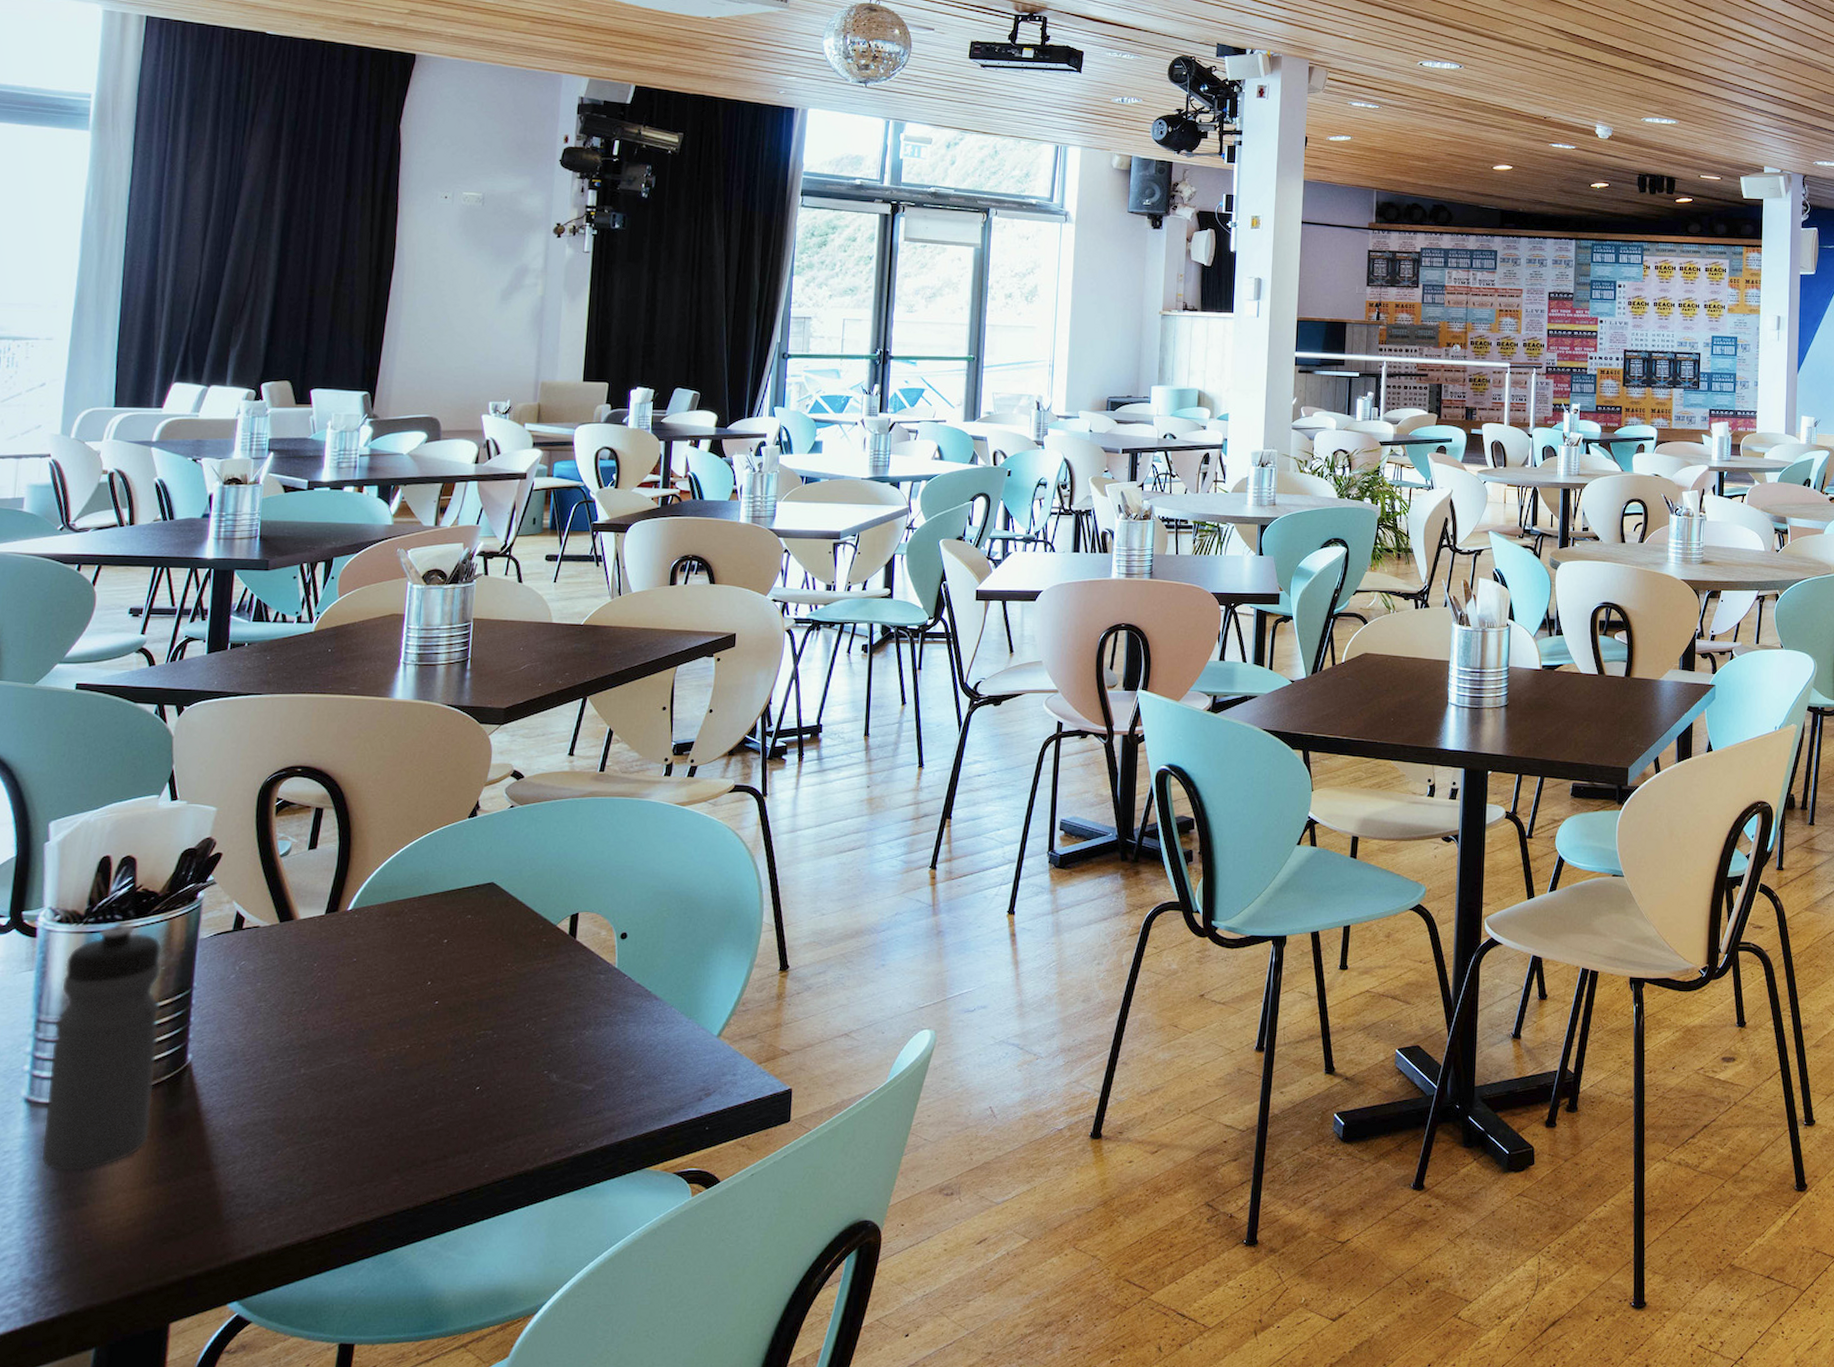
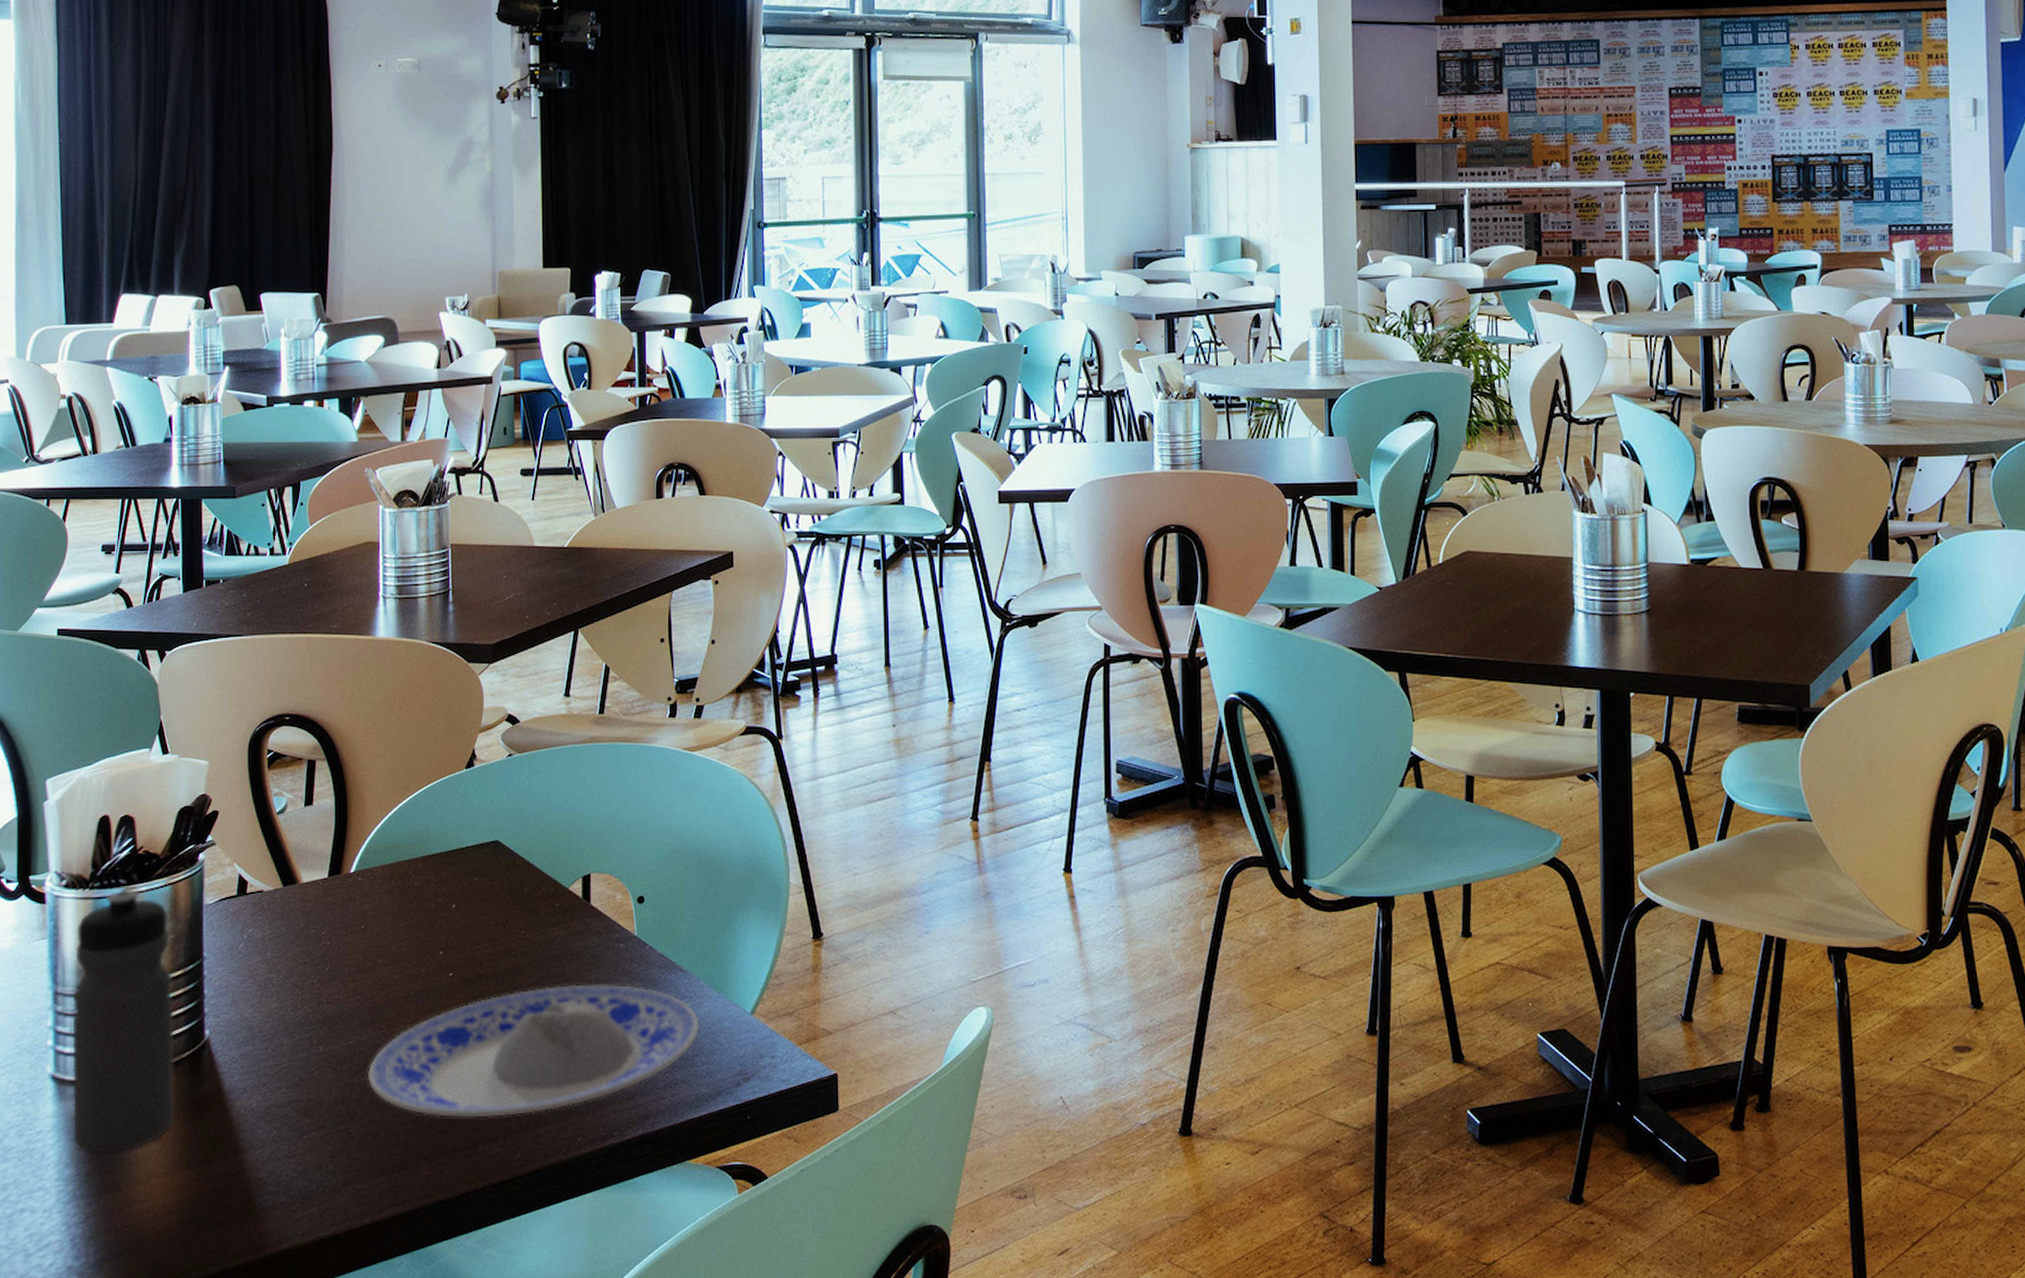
plate: none [345,1011,670,1132] -> present [367,984,700,1118]

